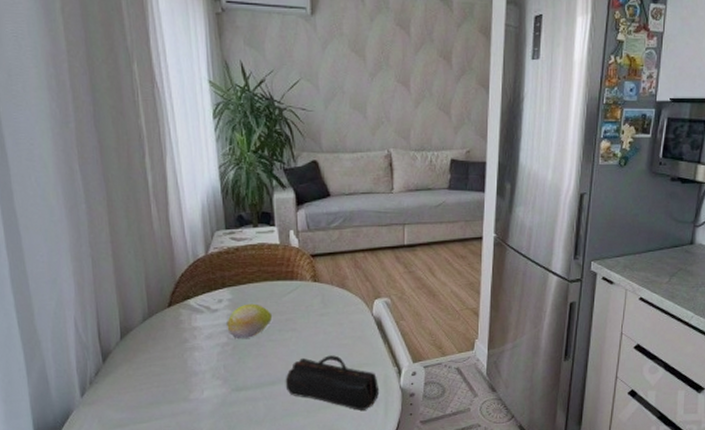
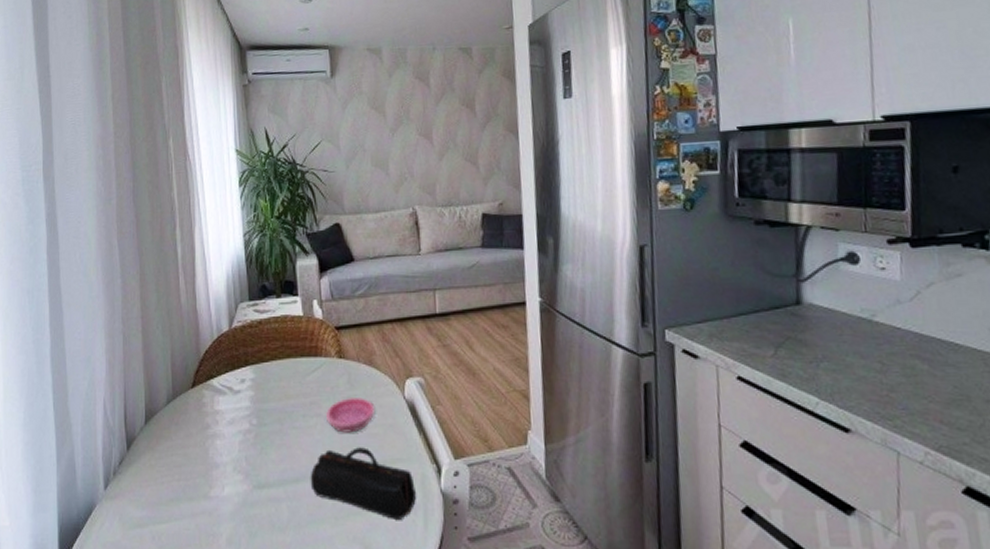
fruit: present [225,303,273,338] -> none [248,384,297,425]
saucer: none [301,314,346,344] -> present [326,396,376,433]

